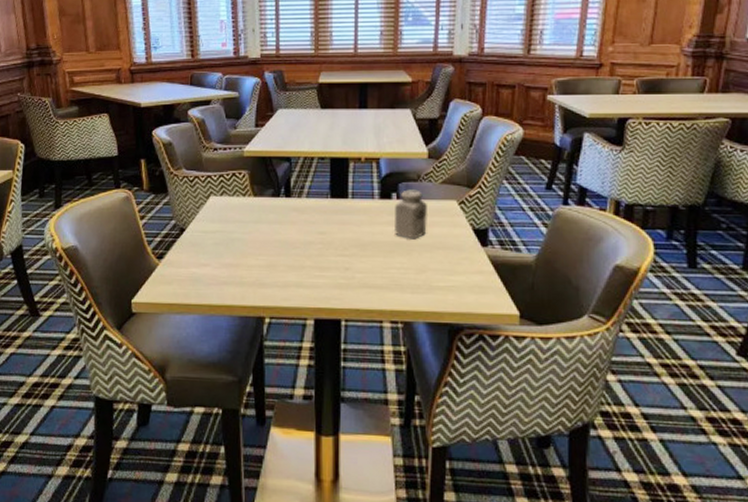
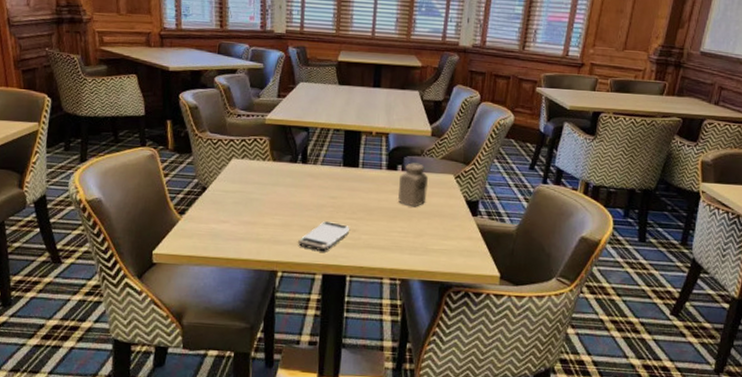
smartphone: none [286,260,343,294] -> present [298,221,350,252]

